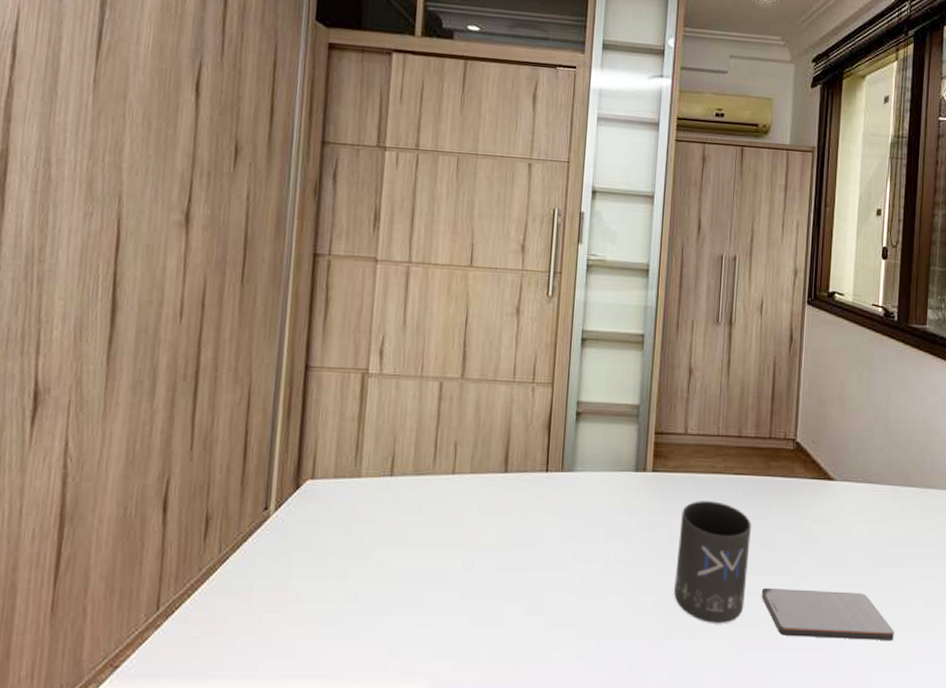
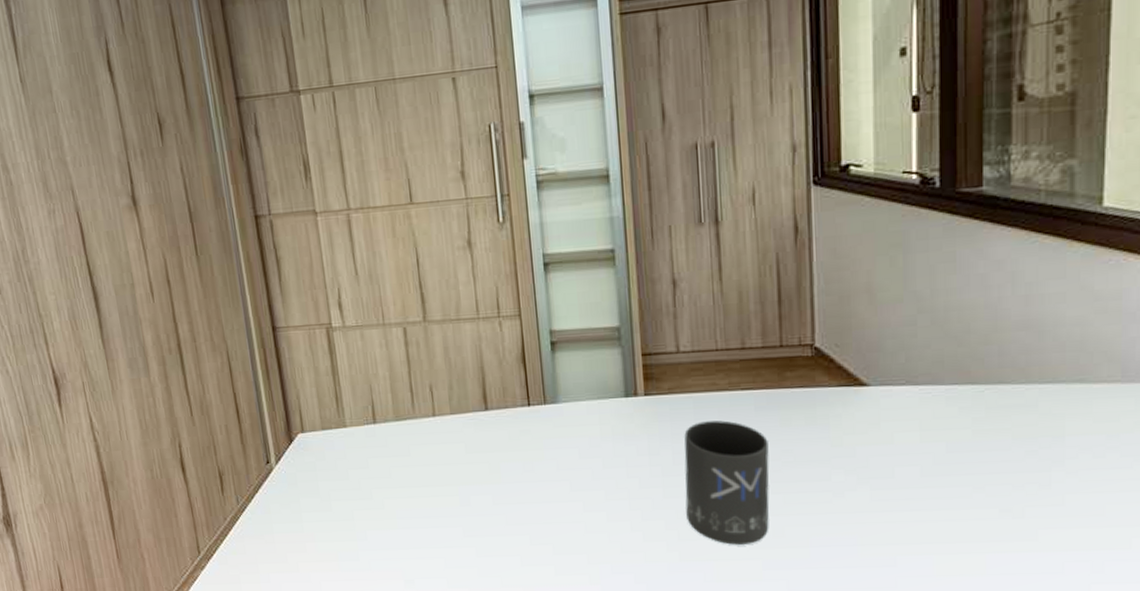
phone: present [761,587,894,640] -> none [788,506,960,556]

